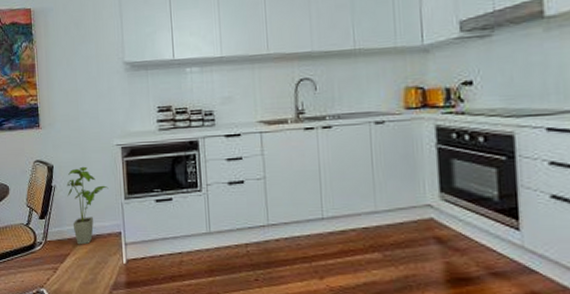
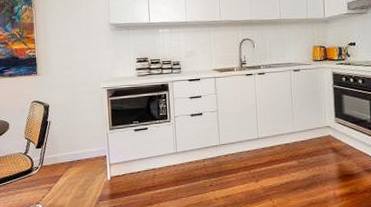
house plant: present [66,166,109,245] -> none [60,105,96,168]

